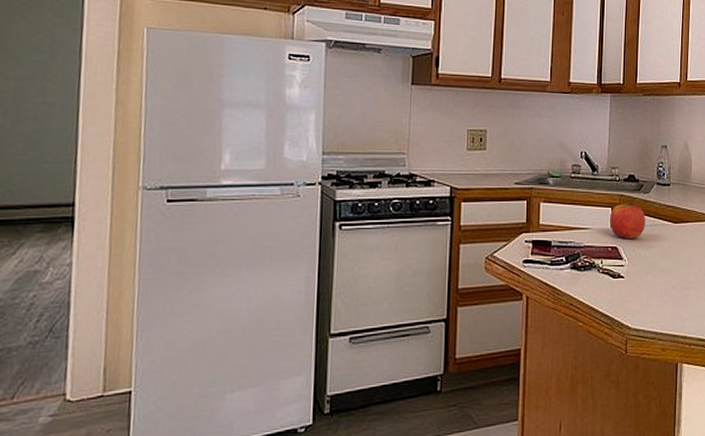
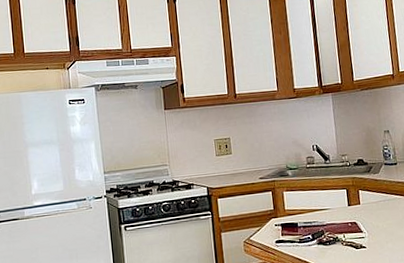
apple: present [610,201,646,240] -> none [346,182,380,215]

